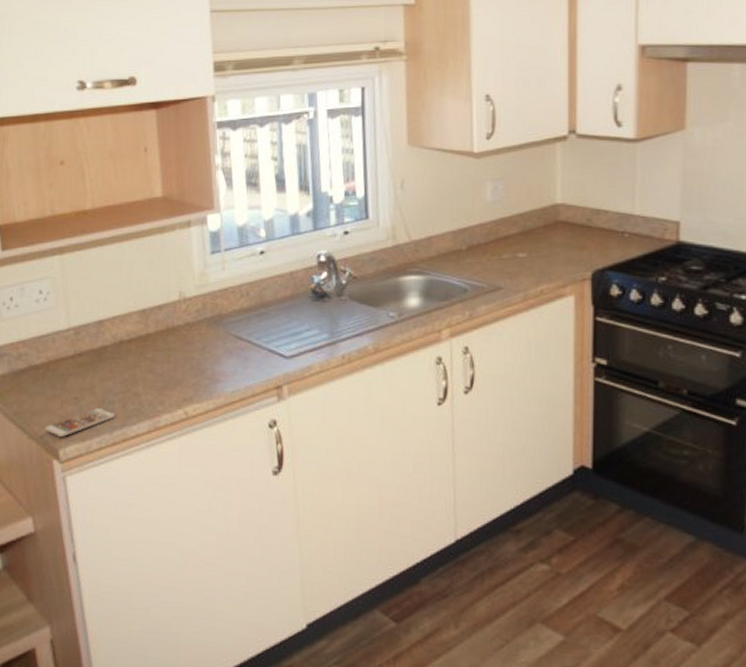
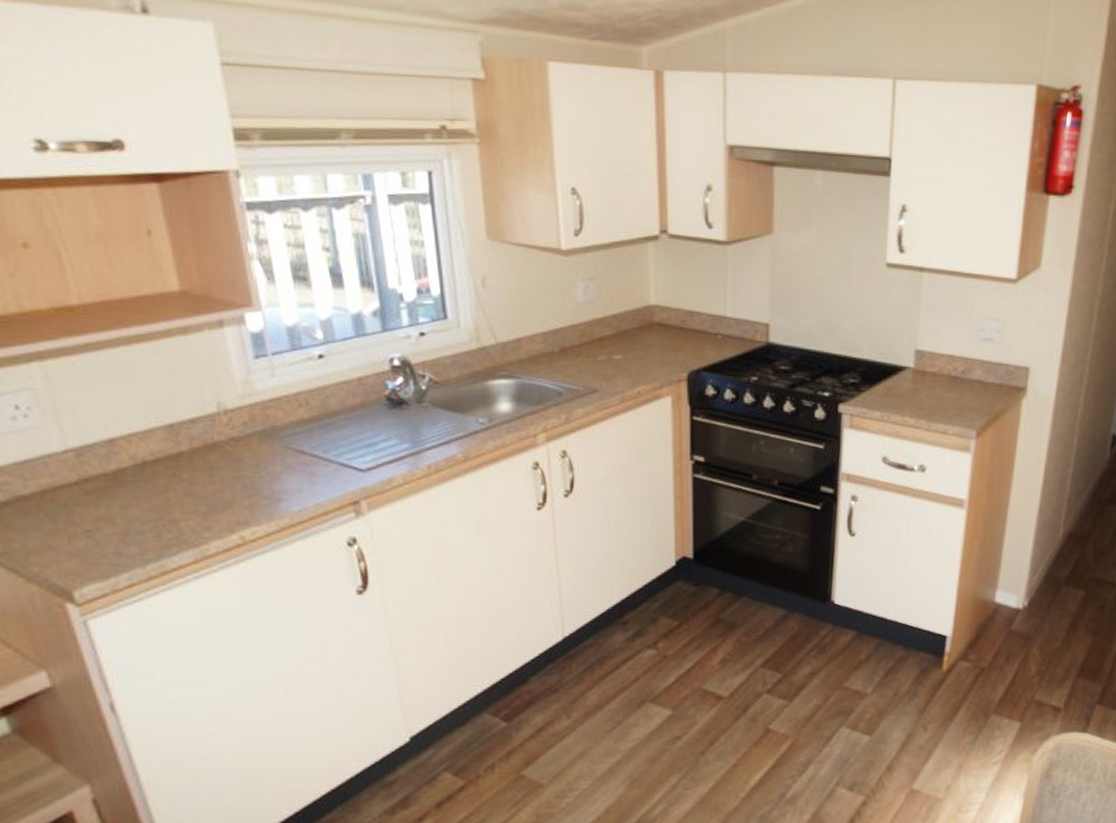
smartphone: present [44,408,116,438] -> none [48,540,148,578]

